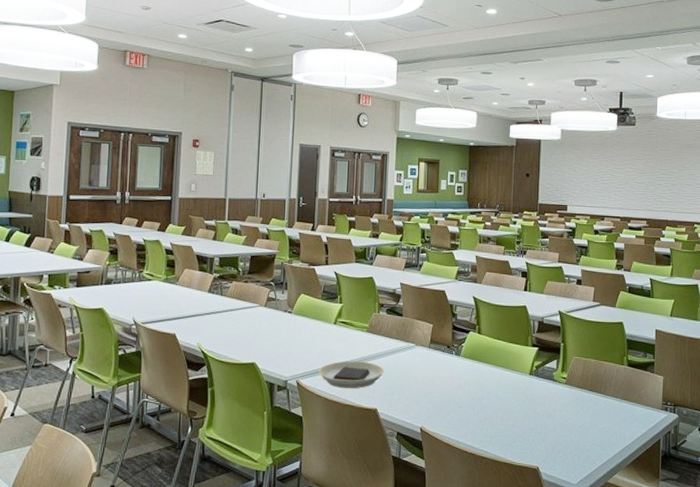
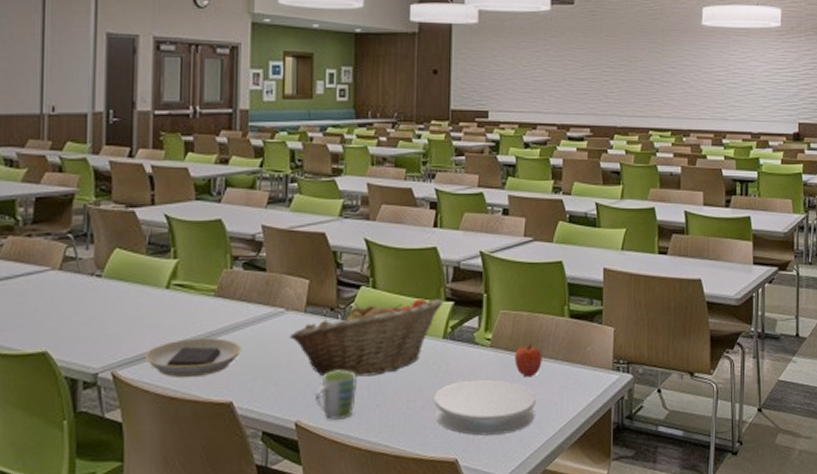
fruit basket: none [417,343,531,399] -> present [289,298,444,377]
mug: none [435,392,465,429] -> present [316,370,357,420]
plate: none [522,407,600,451] -> present [434,379,536,436]
apple: none [584,383,606,410] -> present [515,343,542,378]

